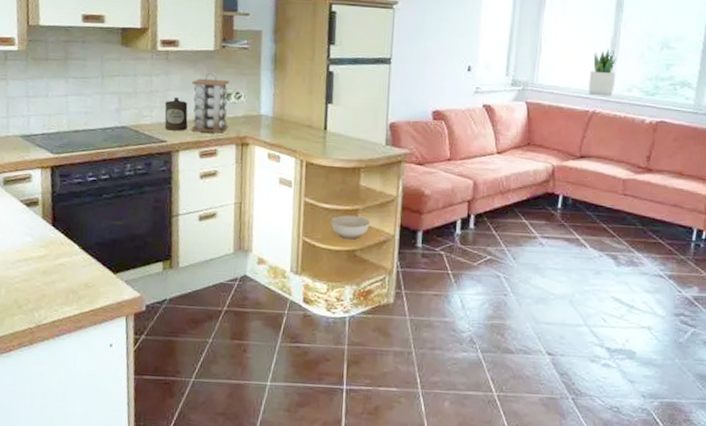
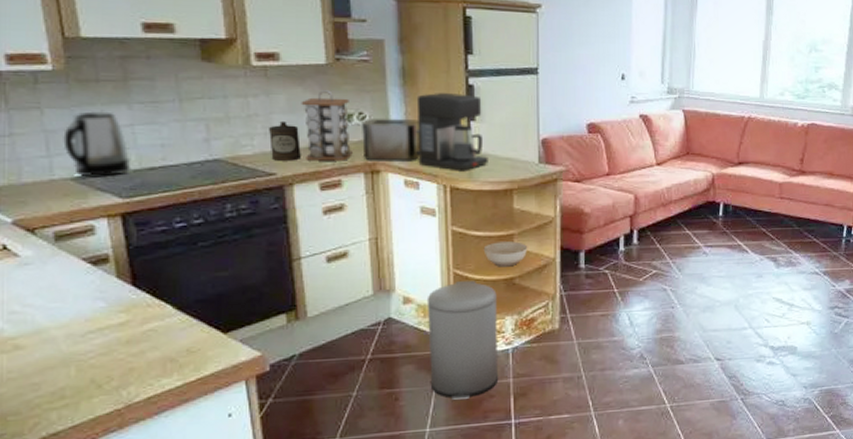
kettle: none [18,83,63,137] -> present [63,111,131,178]
toaster: none [236,97,285,137] -> present [362,118,421,161]
pedal bin: none [274,248,339,361] -> present [426,281,499,401]
coffee maker: none [281,77,341,148] -> present [416,92,488,170]
planter: present [588,49,616,97] -> none [743,53,769,101]

